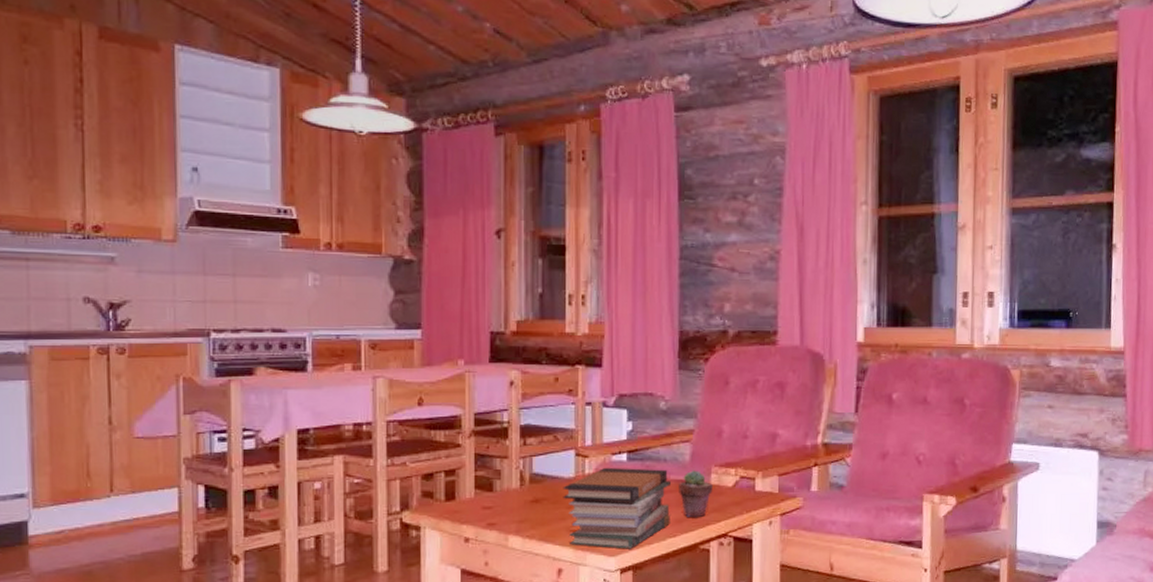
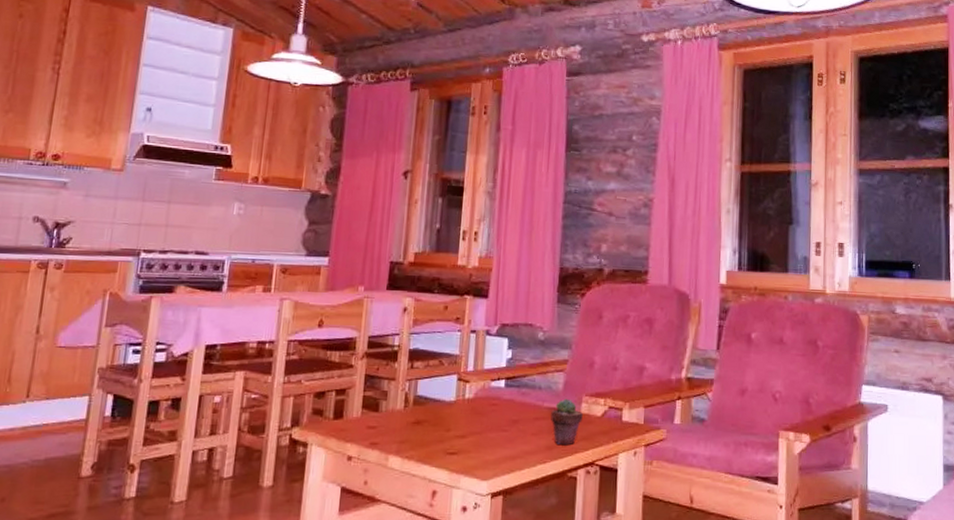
book stack: present [563,467,672,549] -> none [443,392,545,474]

